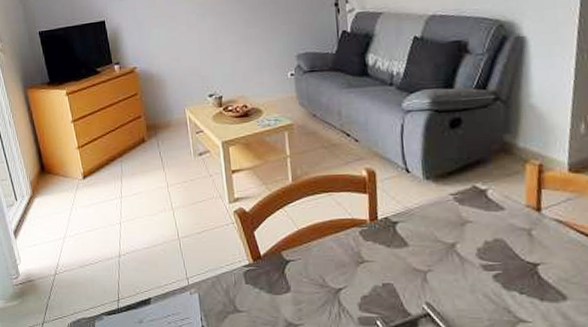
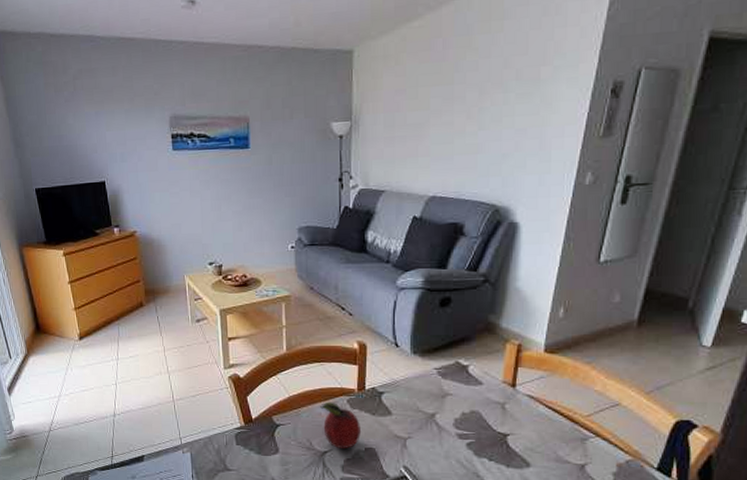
fruit: none [331,234,378,286] -> present [320,401,362,449]

